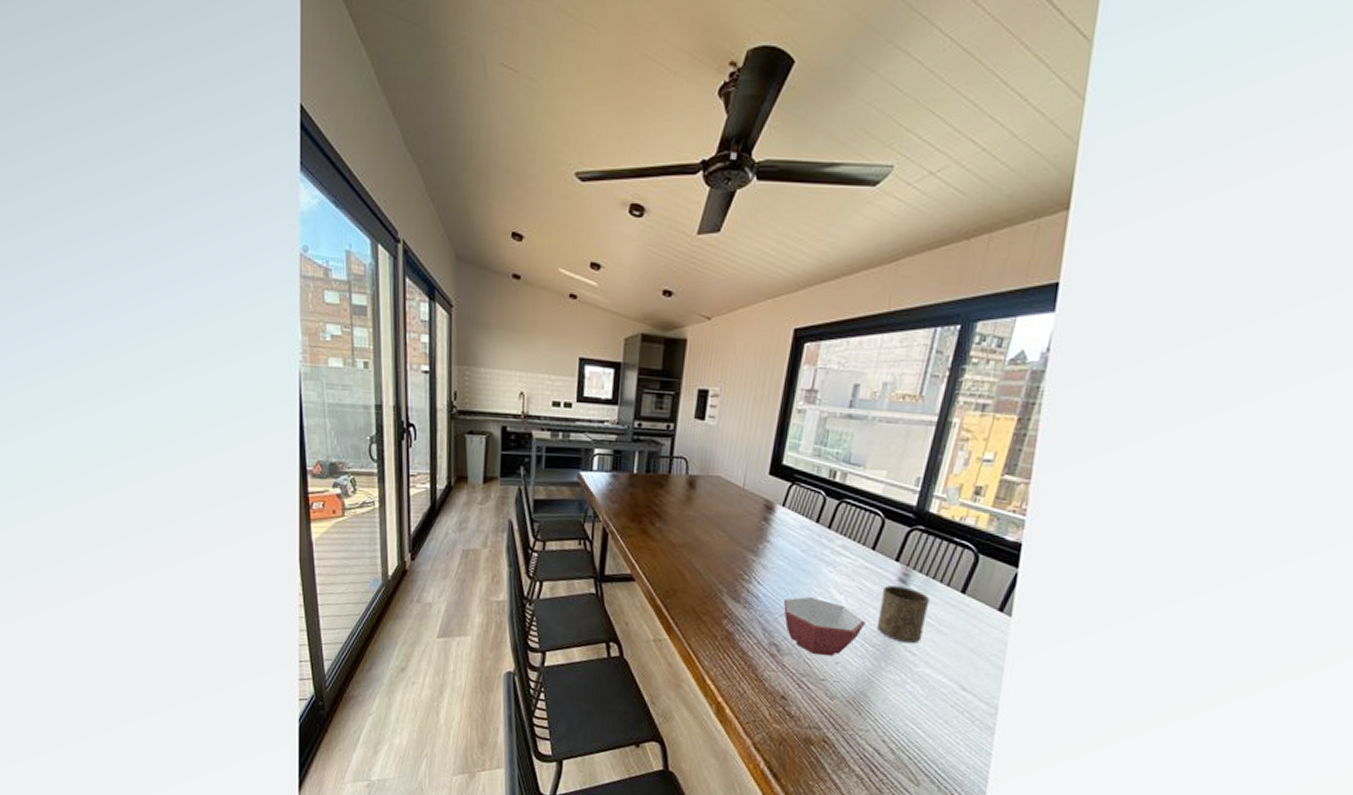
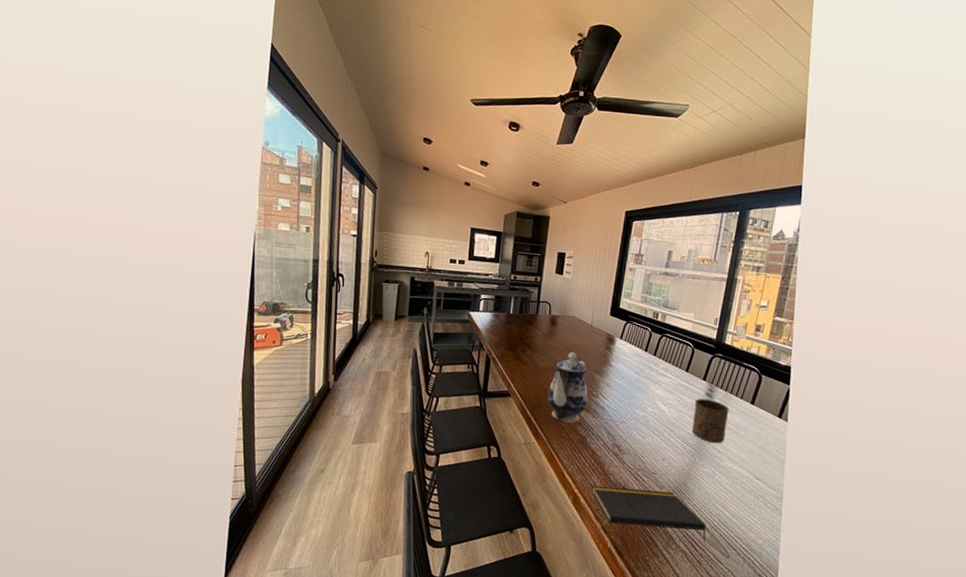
teapot: none [683,523,738,615] -> present [547,351,588,423]
notepad: none [741,693,891,766] -> present [592,485,706,542]
bowl: present [783,596,866,657] -> none [622,407,684,455]

